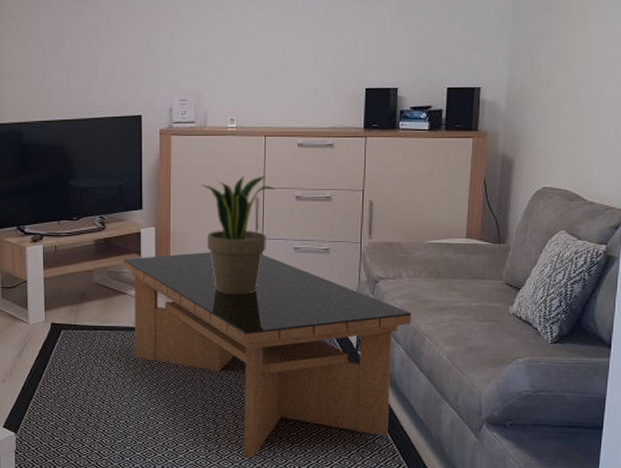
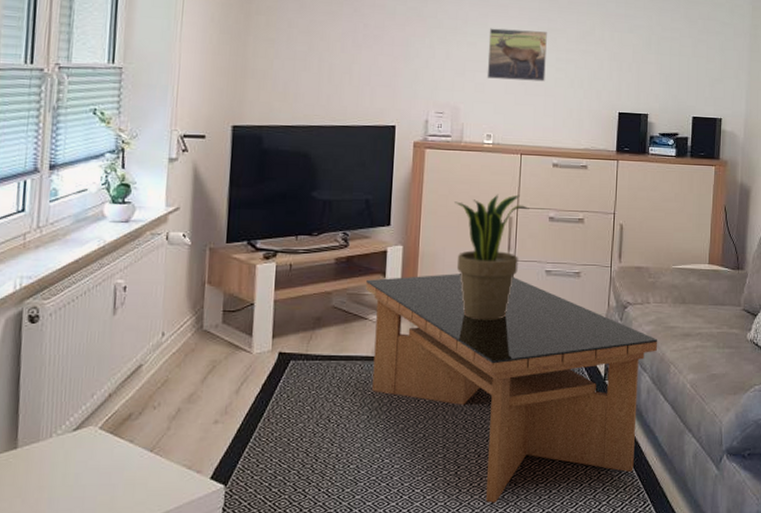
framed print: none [227,10,287,63] -> present [487,28,547,82]

